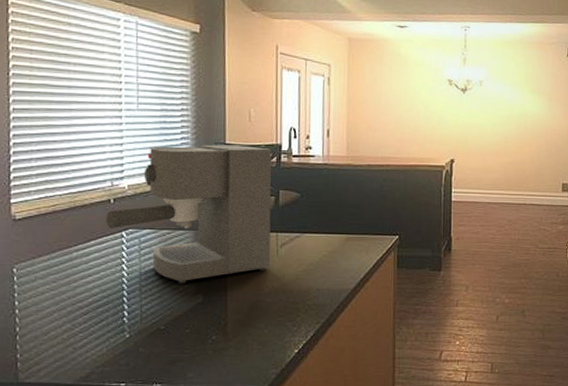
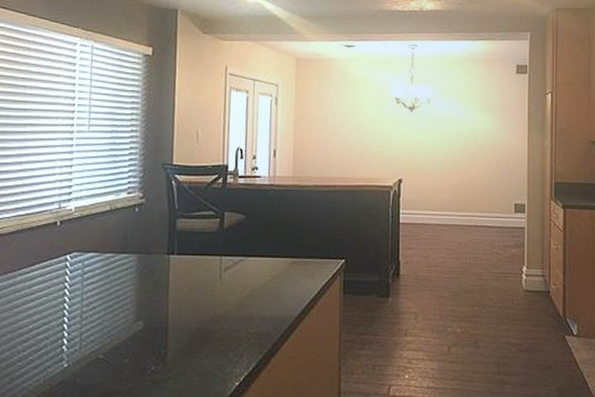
coffee maker: present [105,144,272,284] -> none [51,165,218,310]

